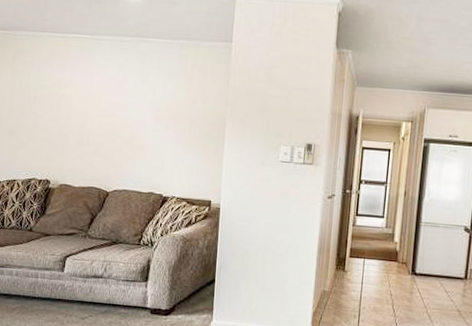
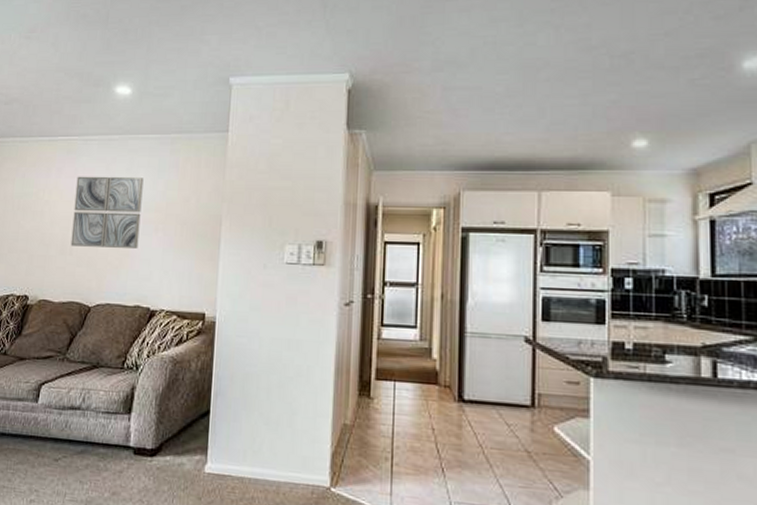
wall art: none [88,73,155,143] -> present [70,176,144,250]

